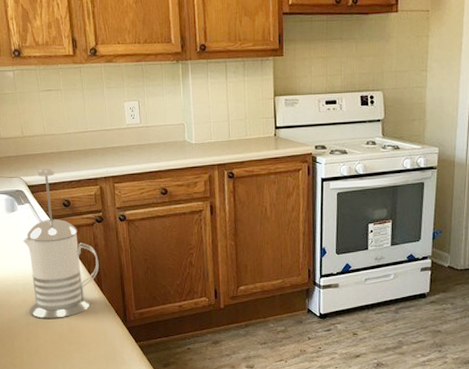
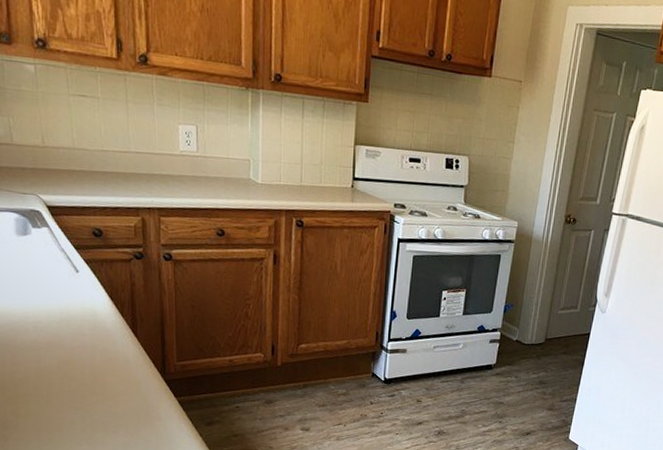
french press: present [23,168,99,319] -> none [36,187,135,365]

